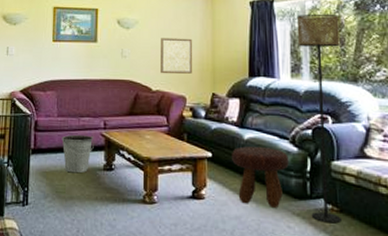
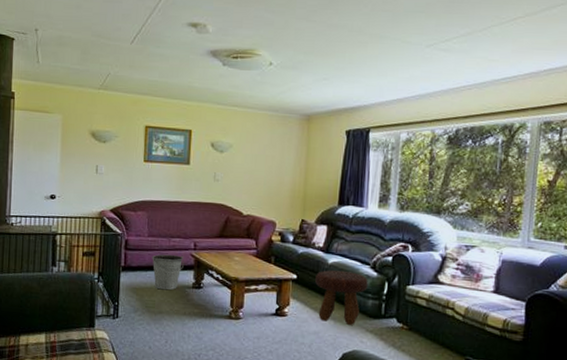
wall art: present [161,38,192,74] -> none [252,163,286,200]
floor lamp: present [297,13,341,224] -> none [383,146,431,340]

